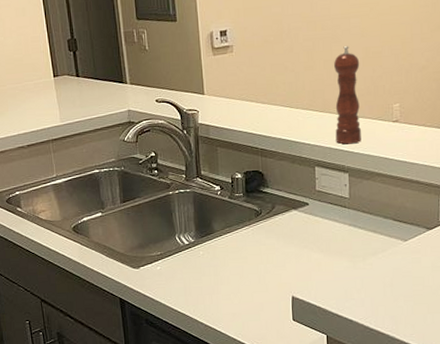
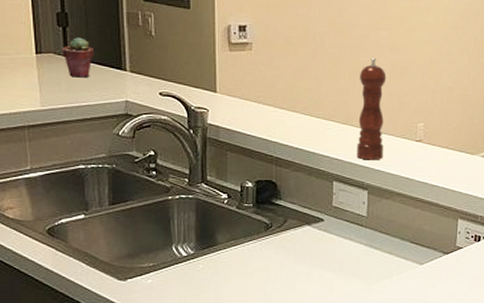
potted succulent: none [73,59,100,94] -> present [62,37,94,78]

